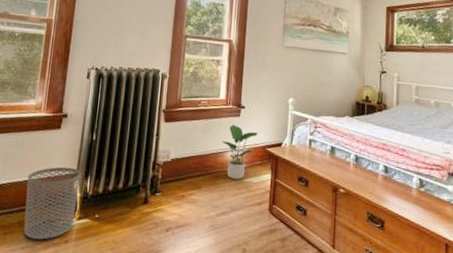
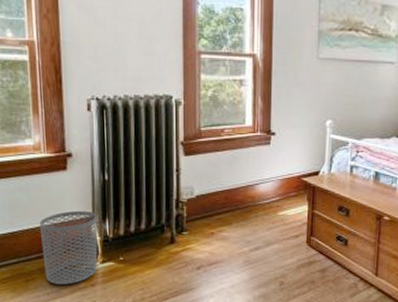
potted plant: present [221,125,258,180] -> none [250,154,292,213]

